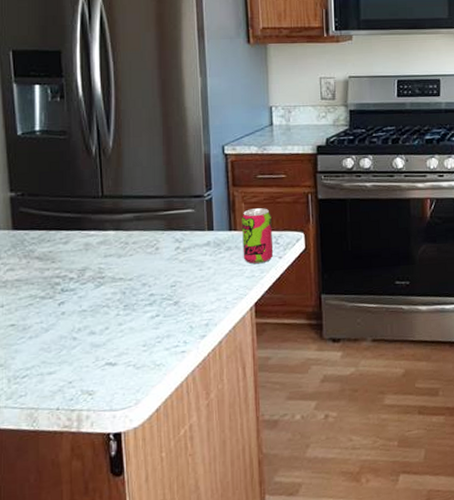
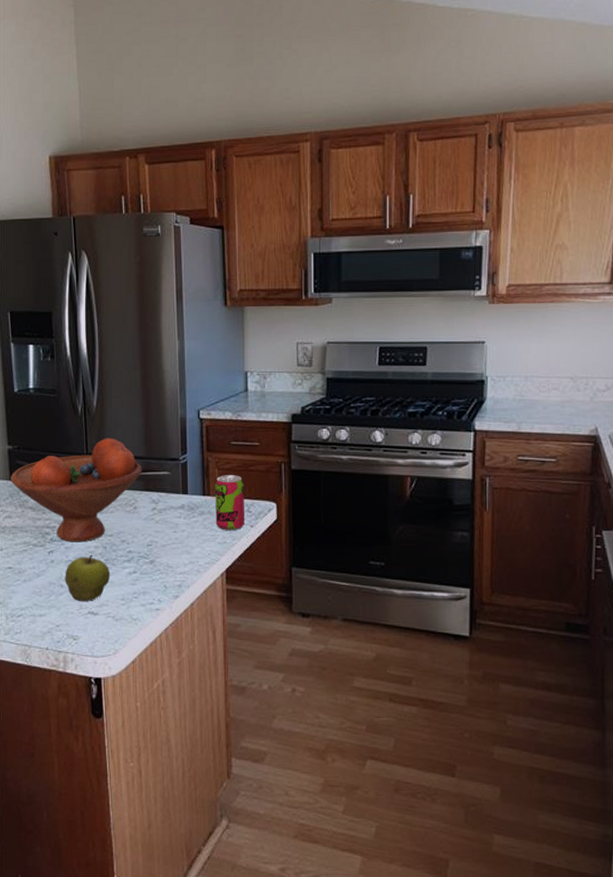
fruit bowl: none [13,178,164,291] -> present [11,438,142,542]
apple: none [78,302,131,353] -> present [65,555,111,601]

